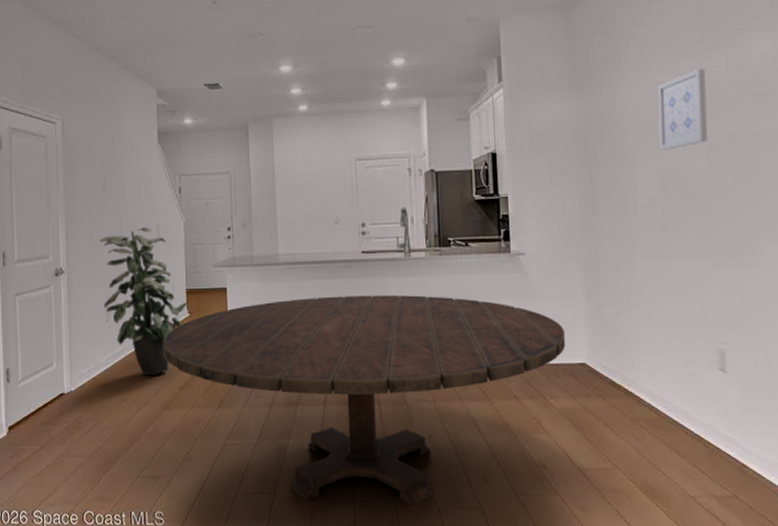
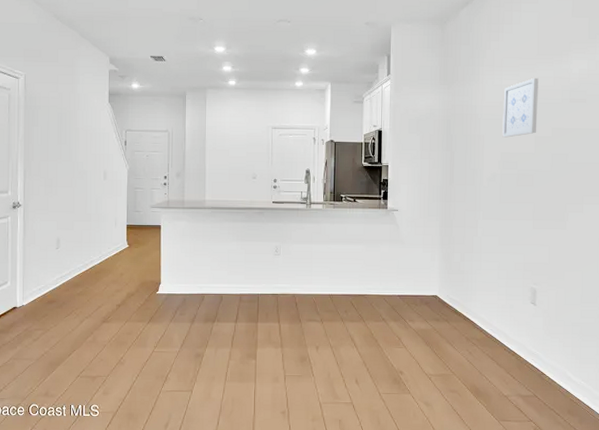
indoor plant: present [100,227,188,375] -> none [54,172,127,294]
dining table: present [163,294,565,506] -> none [105,236,423,401]

